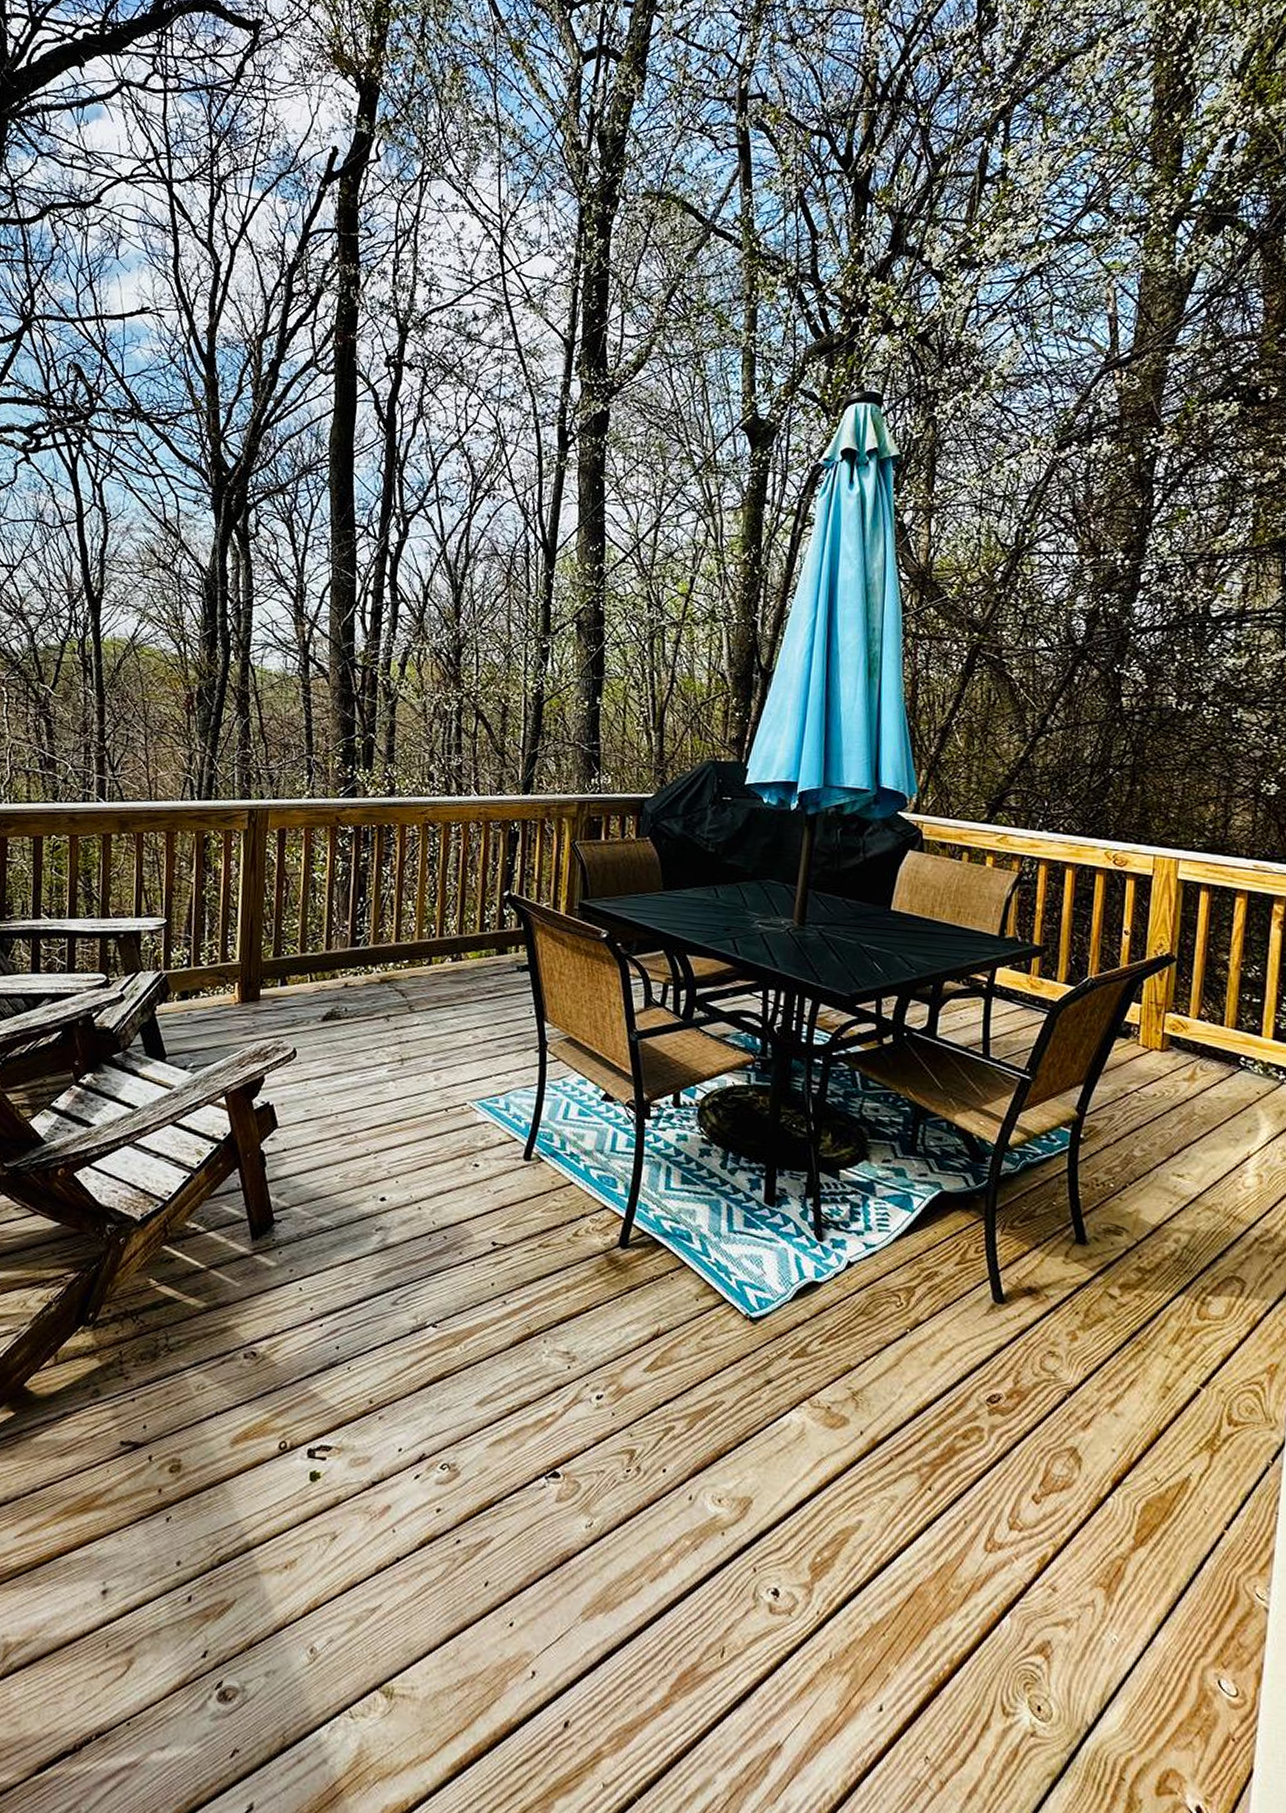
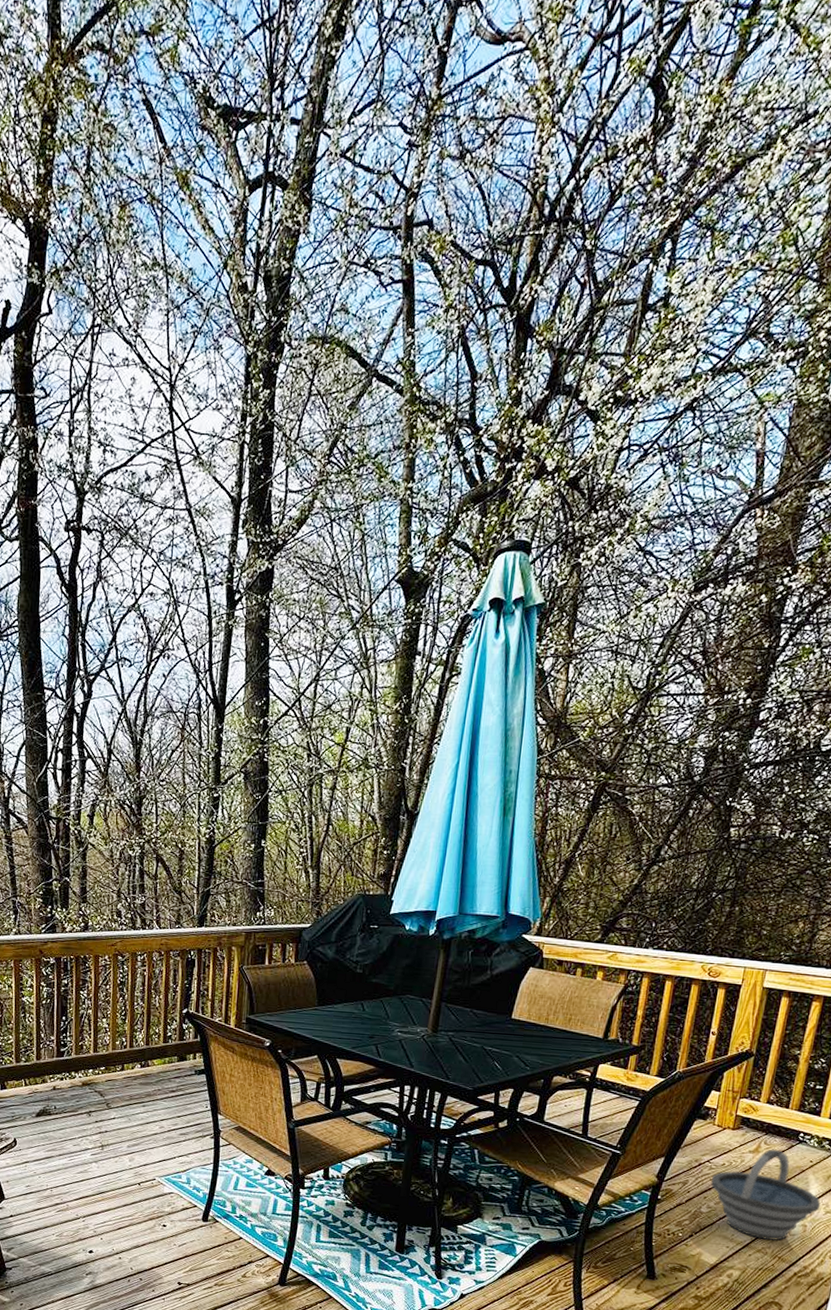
bucket: none [1141,1076,1276,1195] -> present [711,1149,821,1241]

